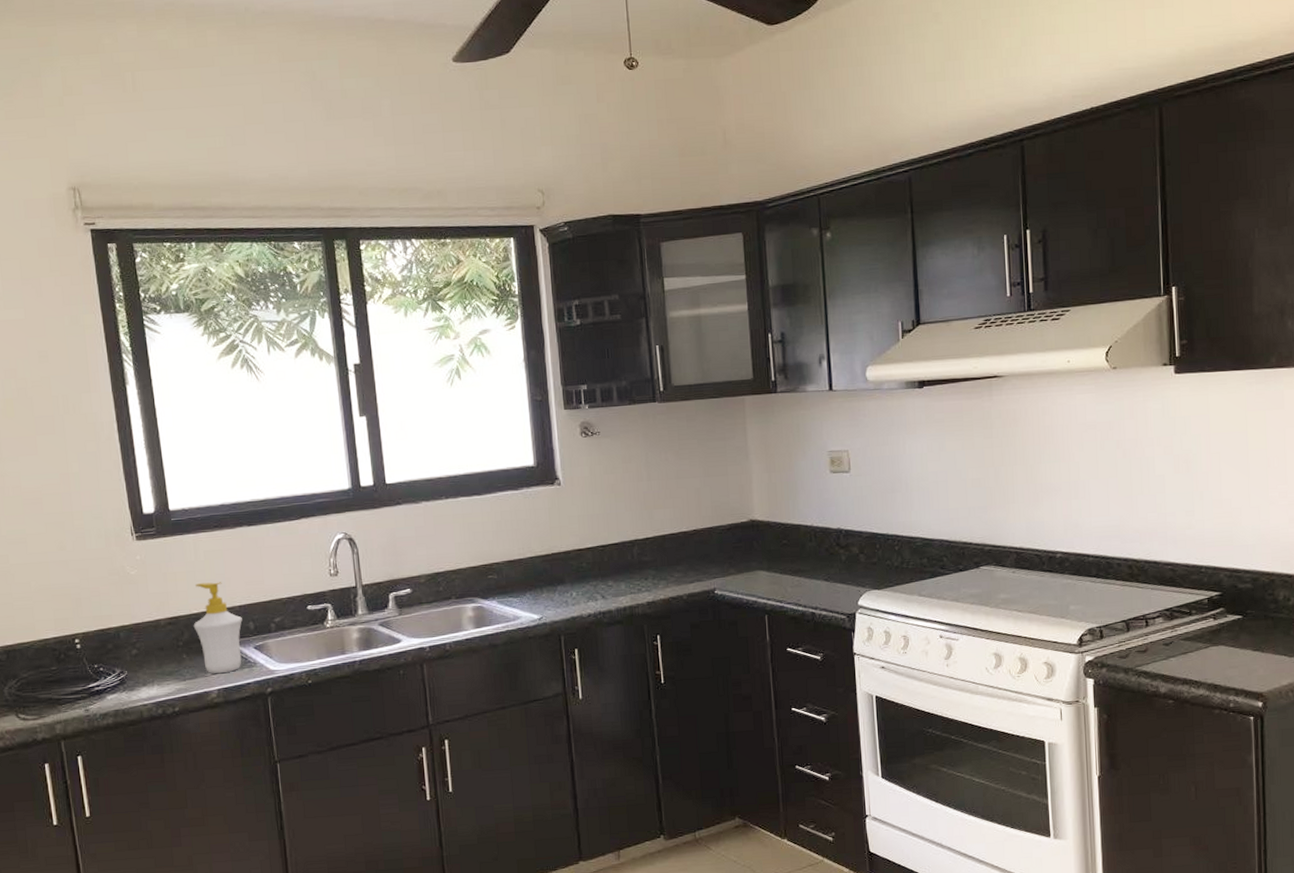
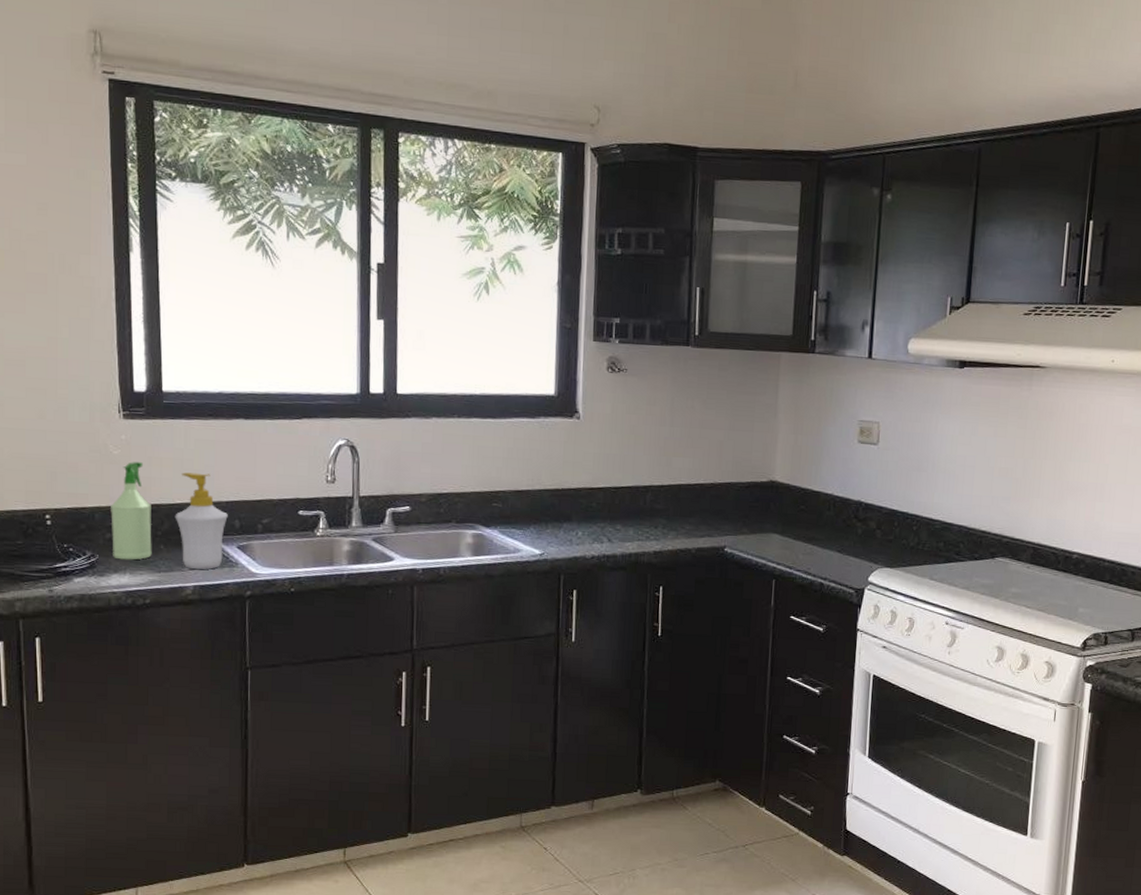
spray bottle: none [133,579,176,673] -> present [111,462,152,560]

